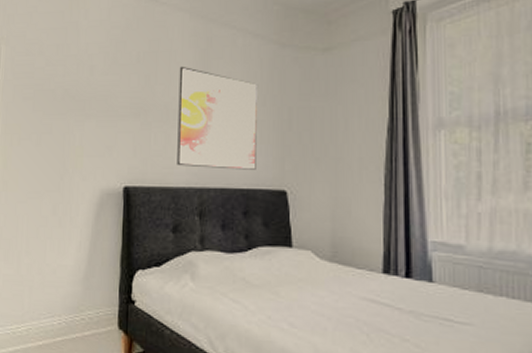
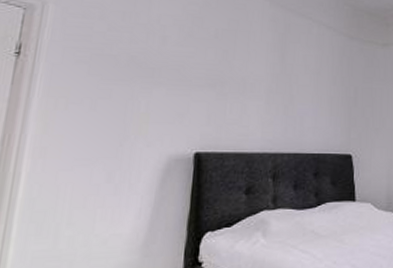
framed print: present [177,66,259,170] -> none [252,45,330,137]

